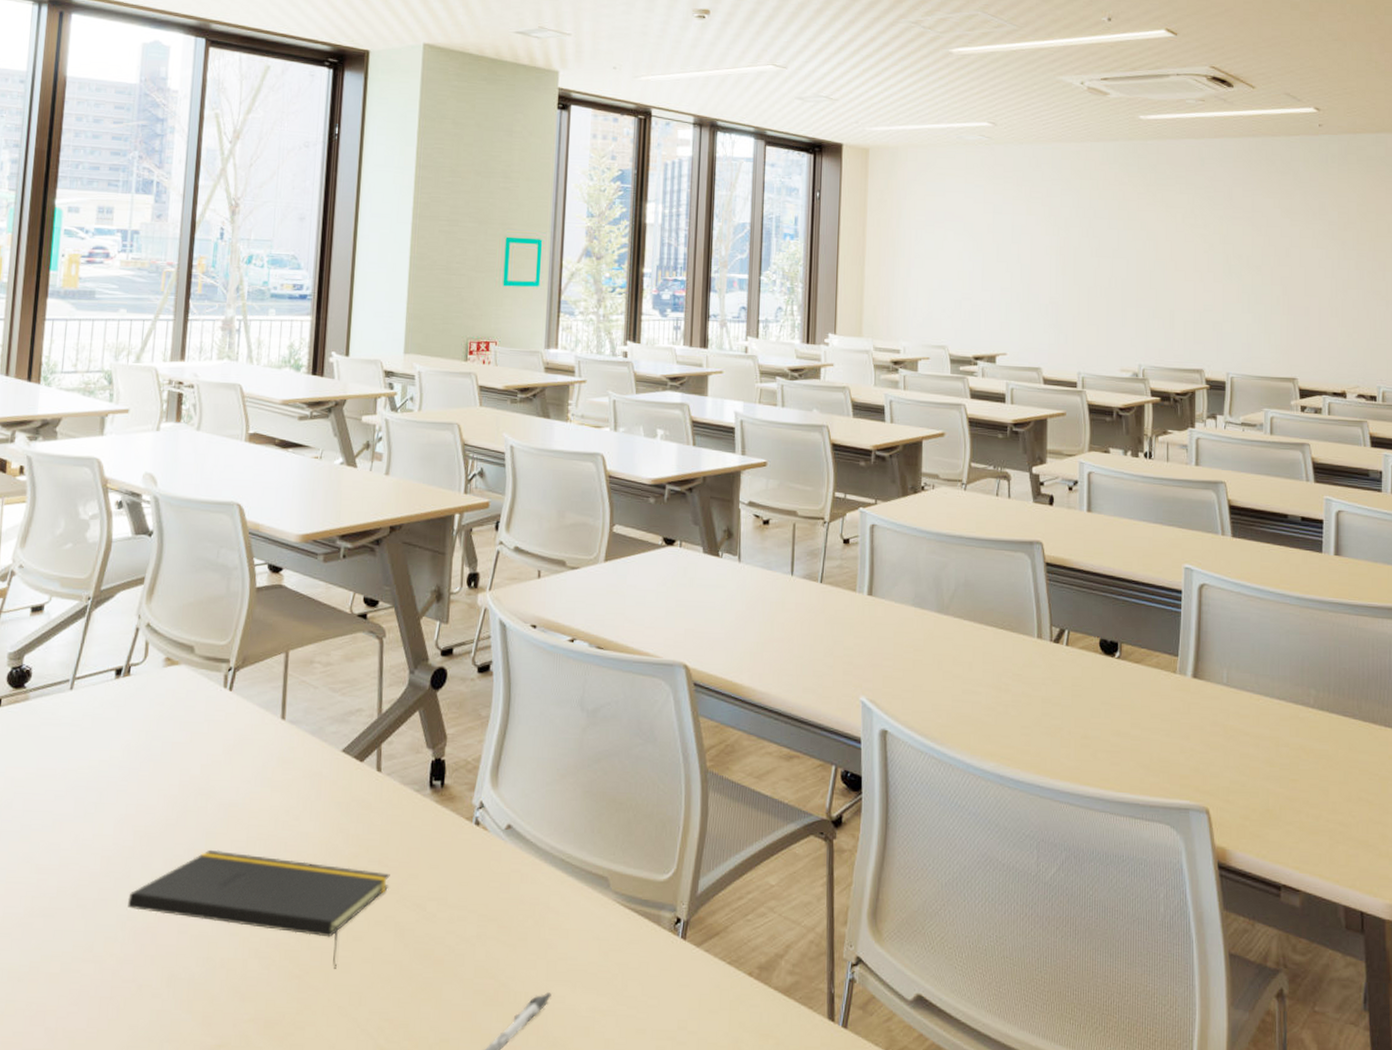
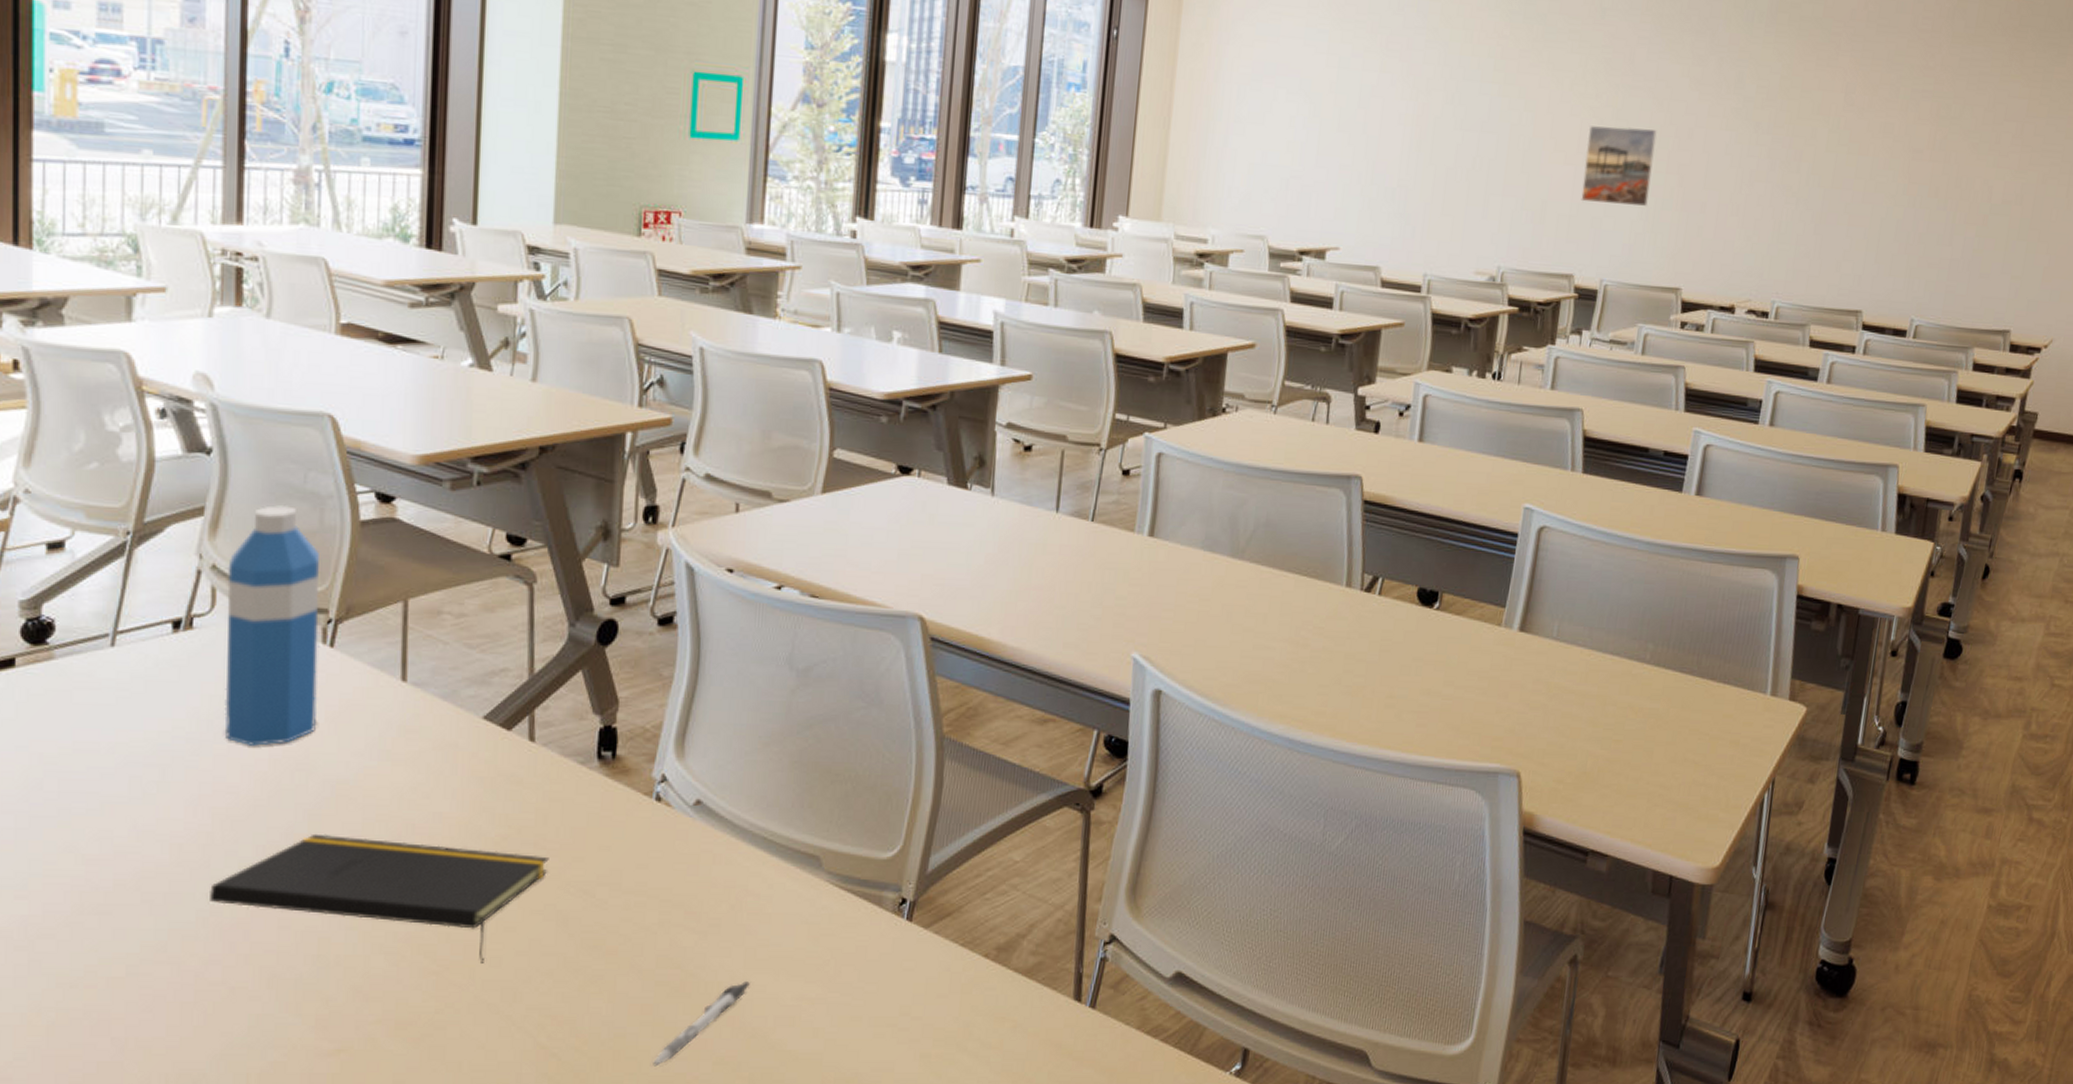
water bottle: none [148,575,225,773] -> present [224,504,319,746]
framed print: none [1201,249,1260,312] -> present [1581,126,1658,206]

